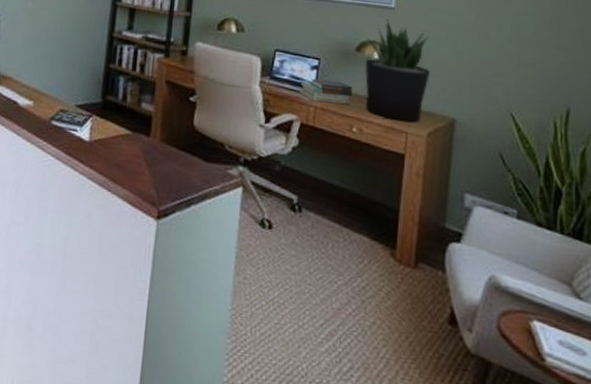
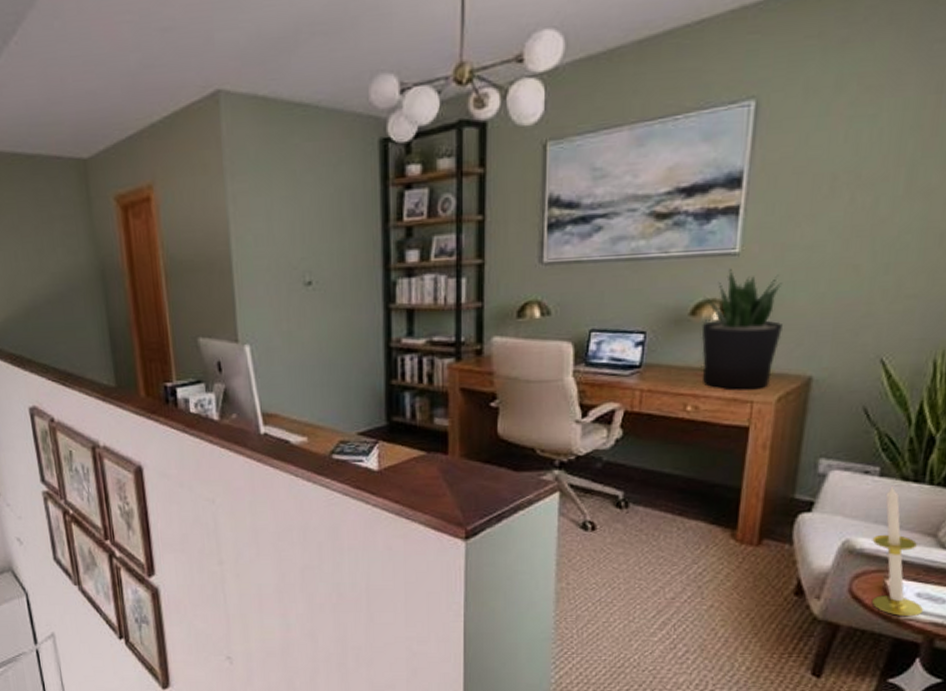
books: present [298,79,353,104] -> none [620,355,687,384]
candle: none [515,229,567,365] -> present [871,485,924,617]

